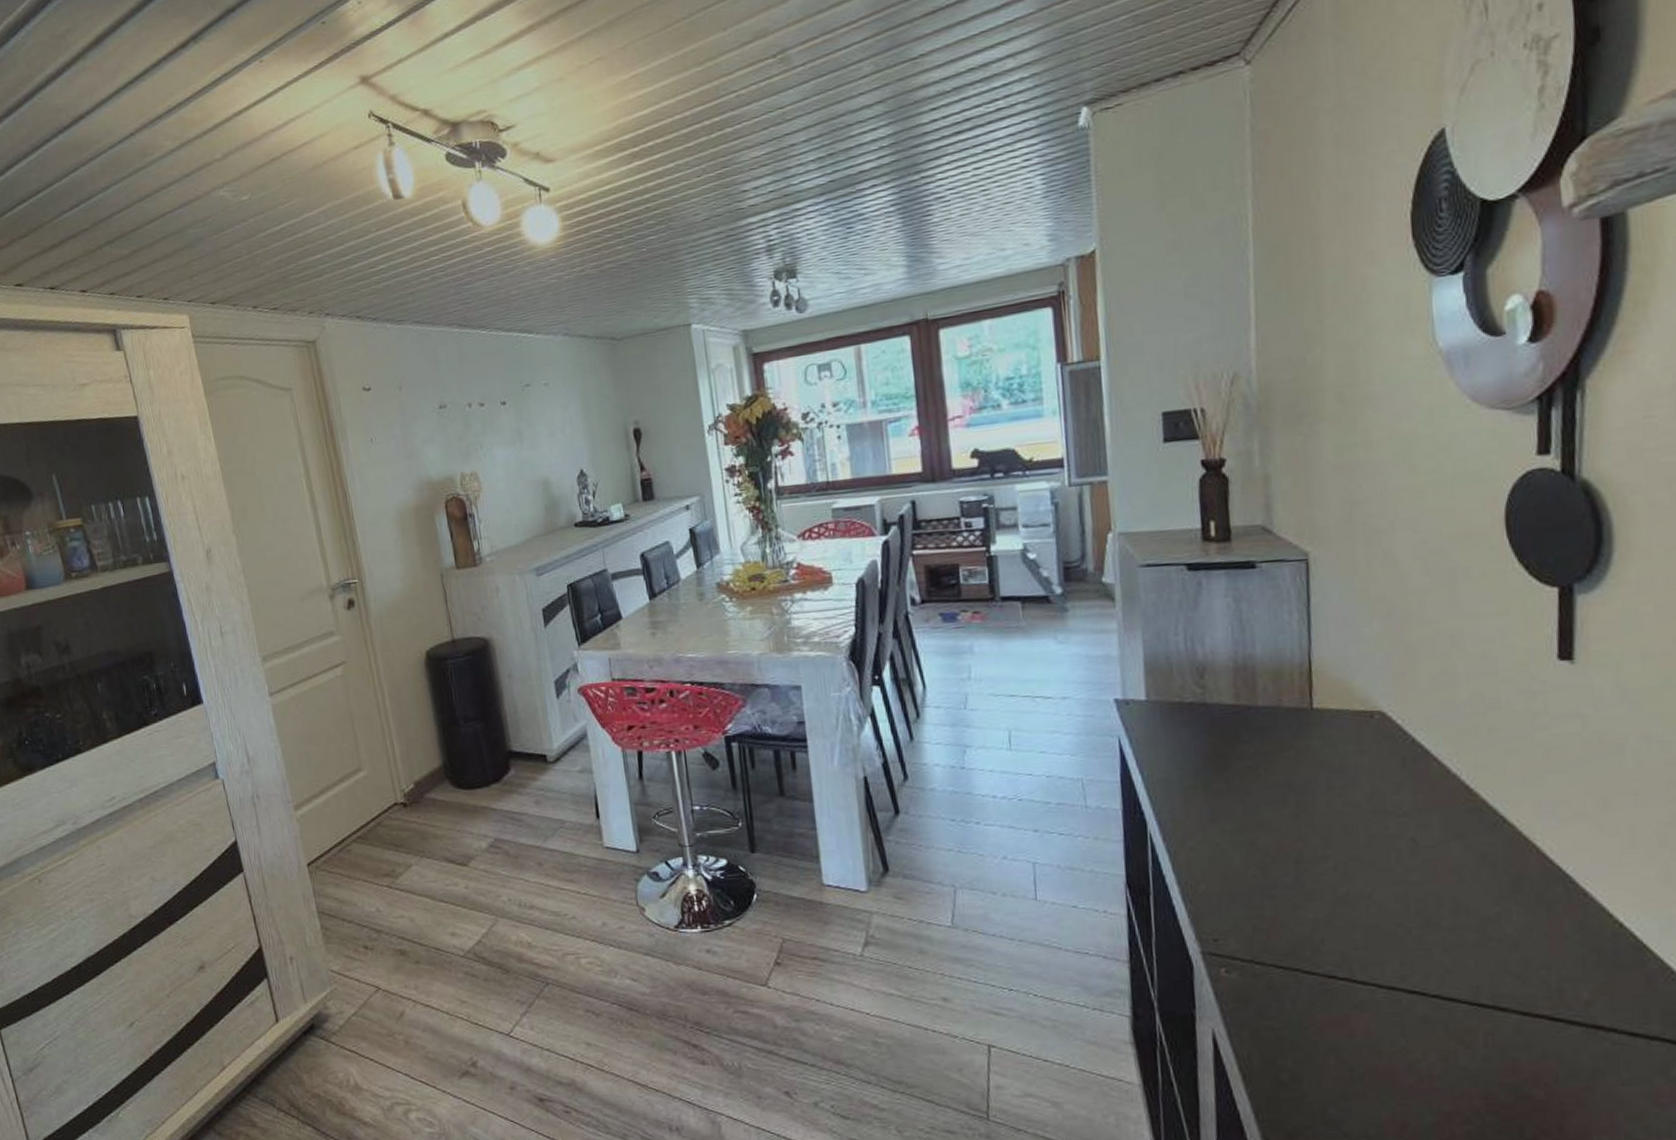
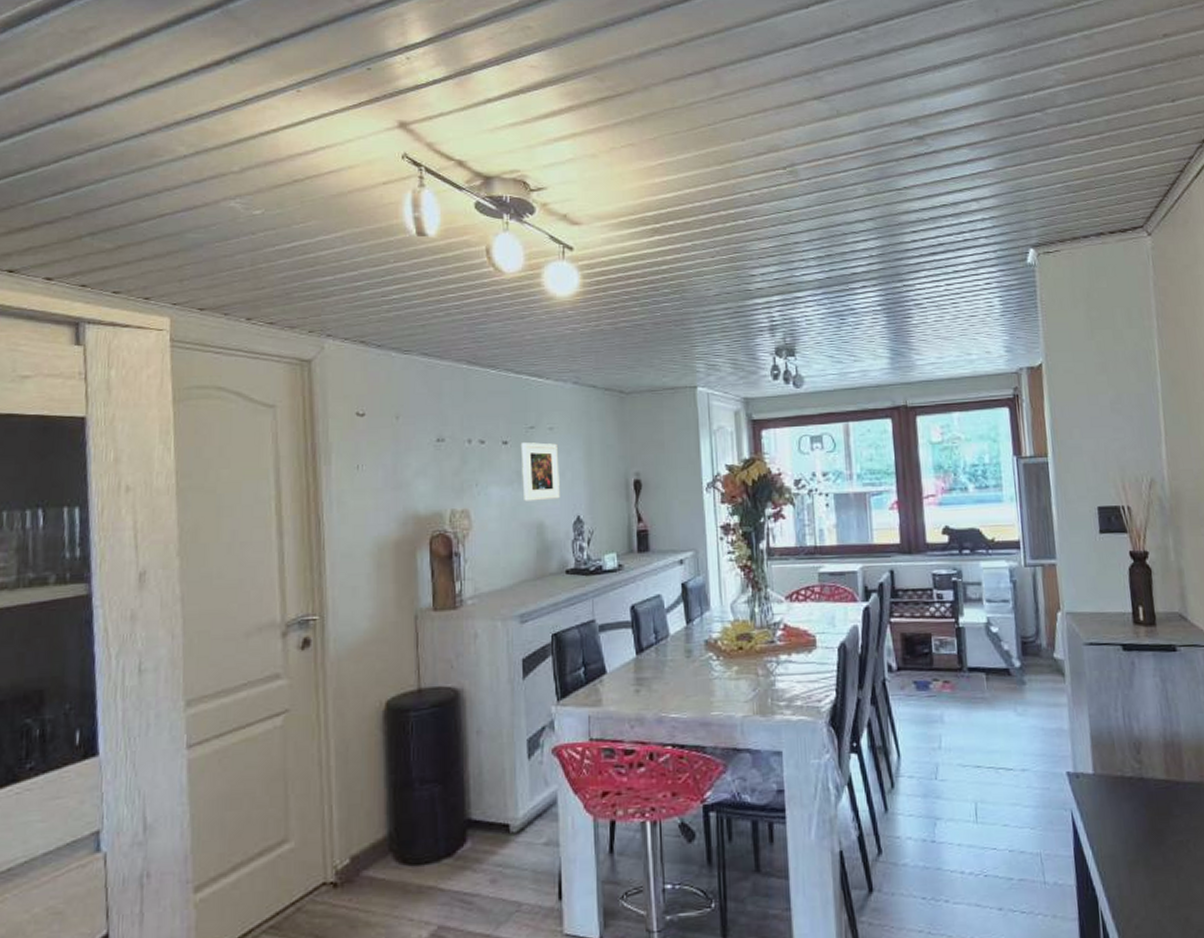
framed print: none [518,399,562,460] -> present [520,442,560,502]

